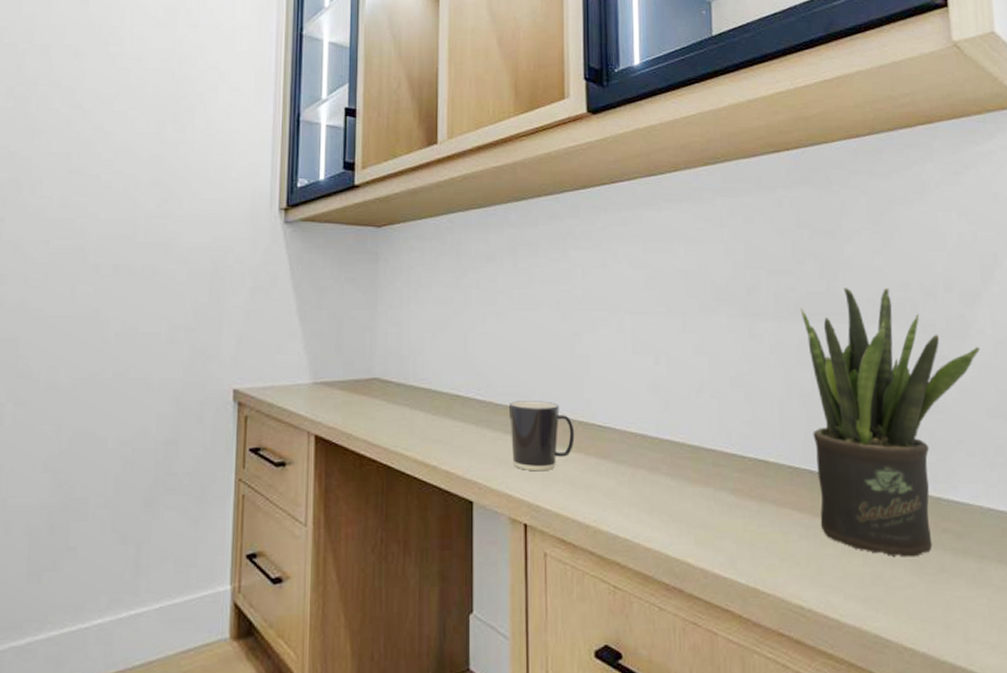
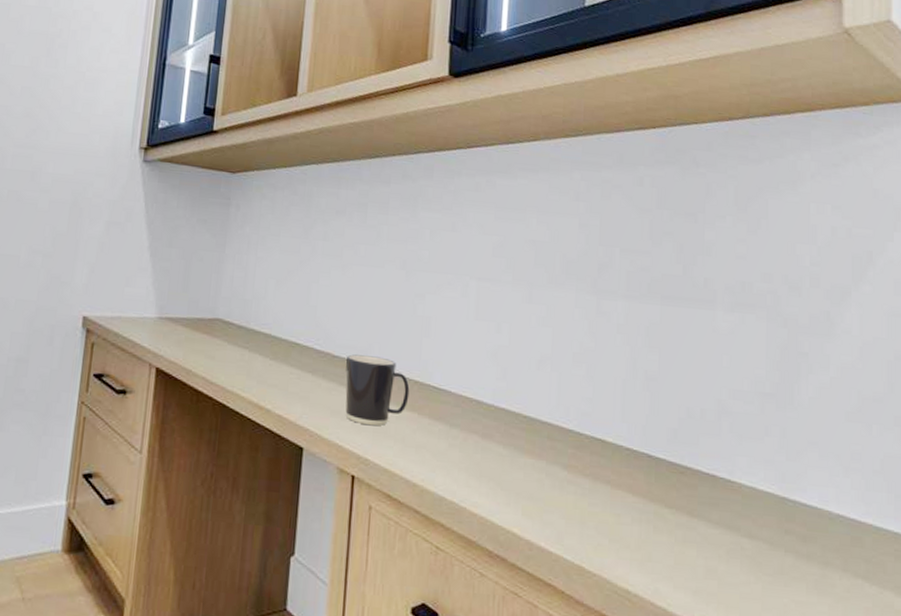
potted plant: present [800,288,981,557] -> none [653,273,845,555]

